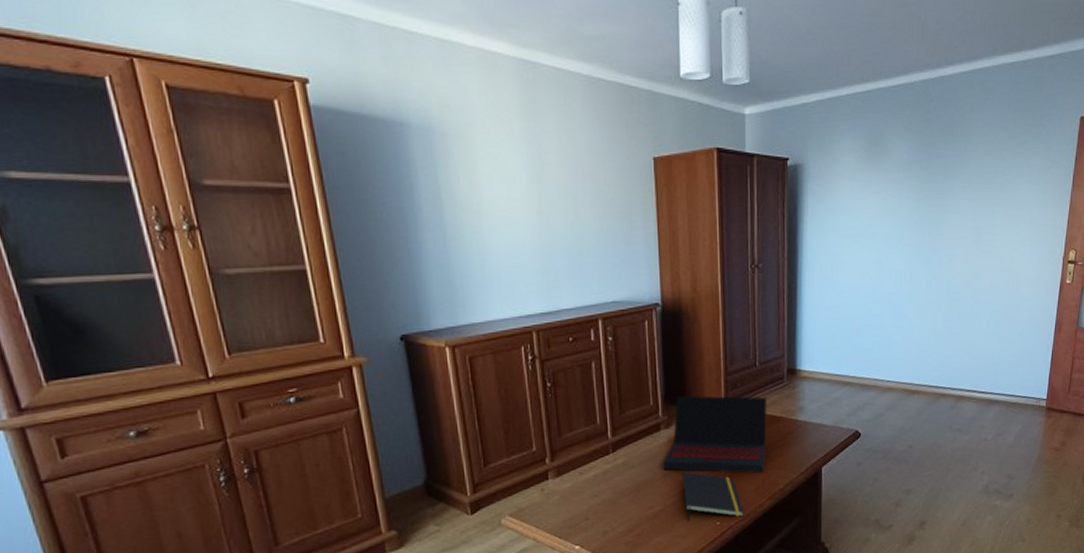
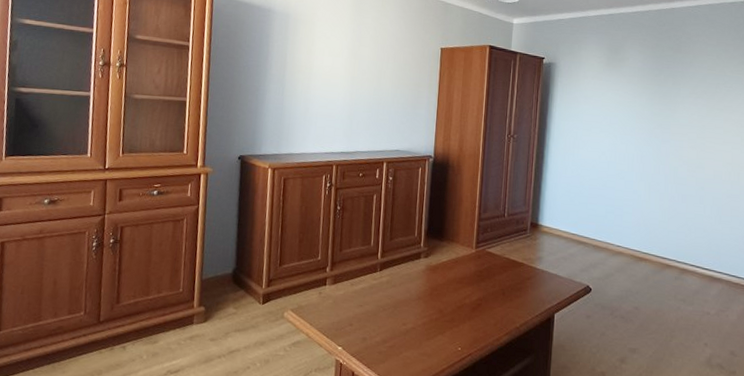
laptop: present [662,395,767,473] -> none [418,232,511,310]
notepad: present [681,471,744,522] -> none [433,297,483,347]

